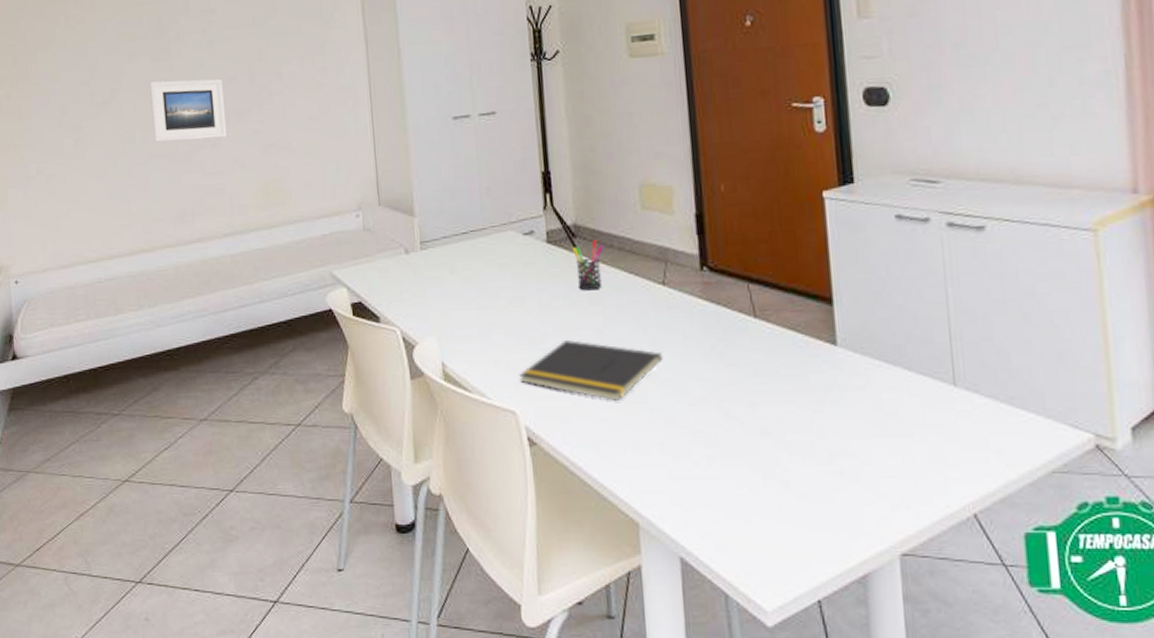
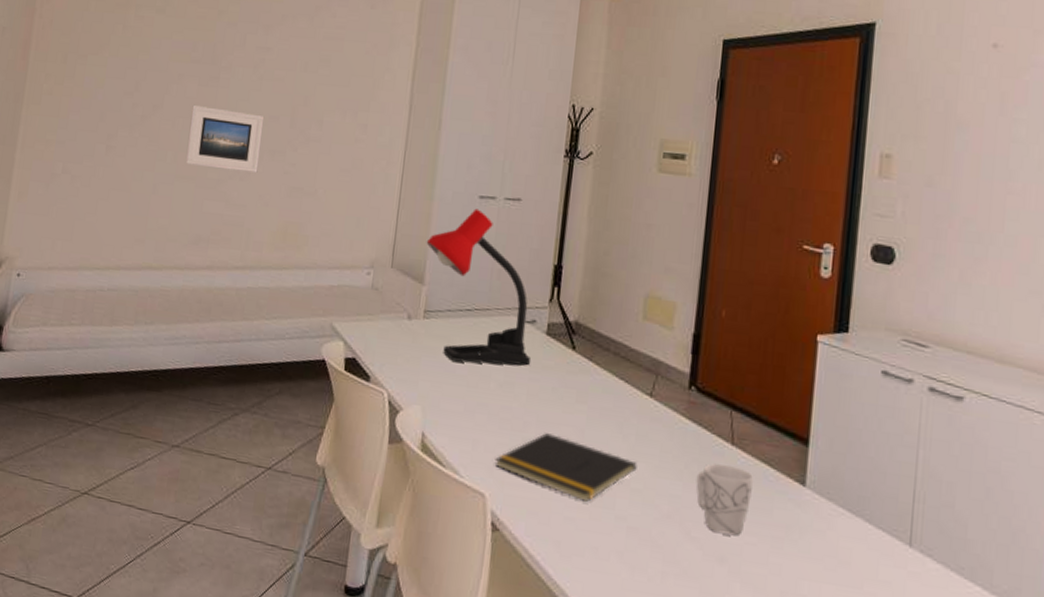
desk lamp: none [408,130,536,287] -> present [426,208,530,366]
pen holder: present [573,240,605,291] -> none [568,340,601,389]
mug: none [724,339,784,408] -> present [696,463,754,536]

